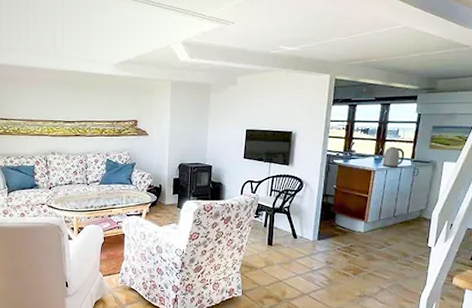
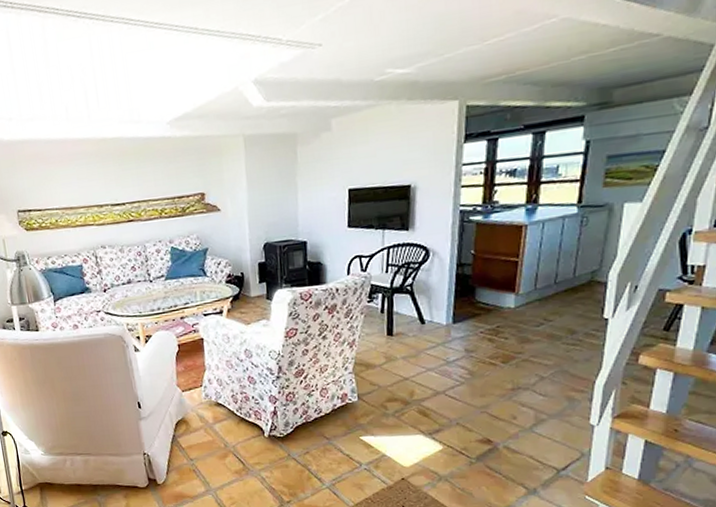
kettle: present [382,146,405,168] -> none [537,189,568,220]

